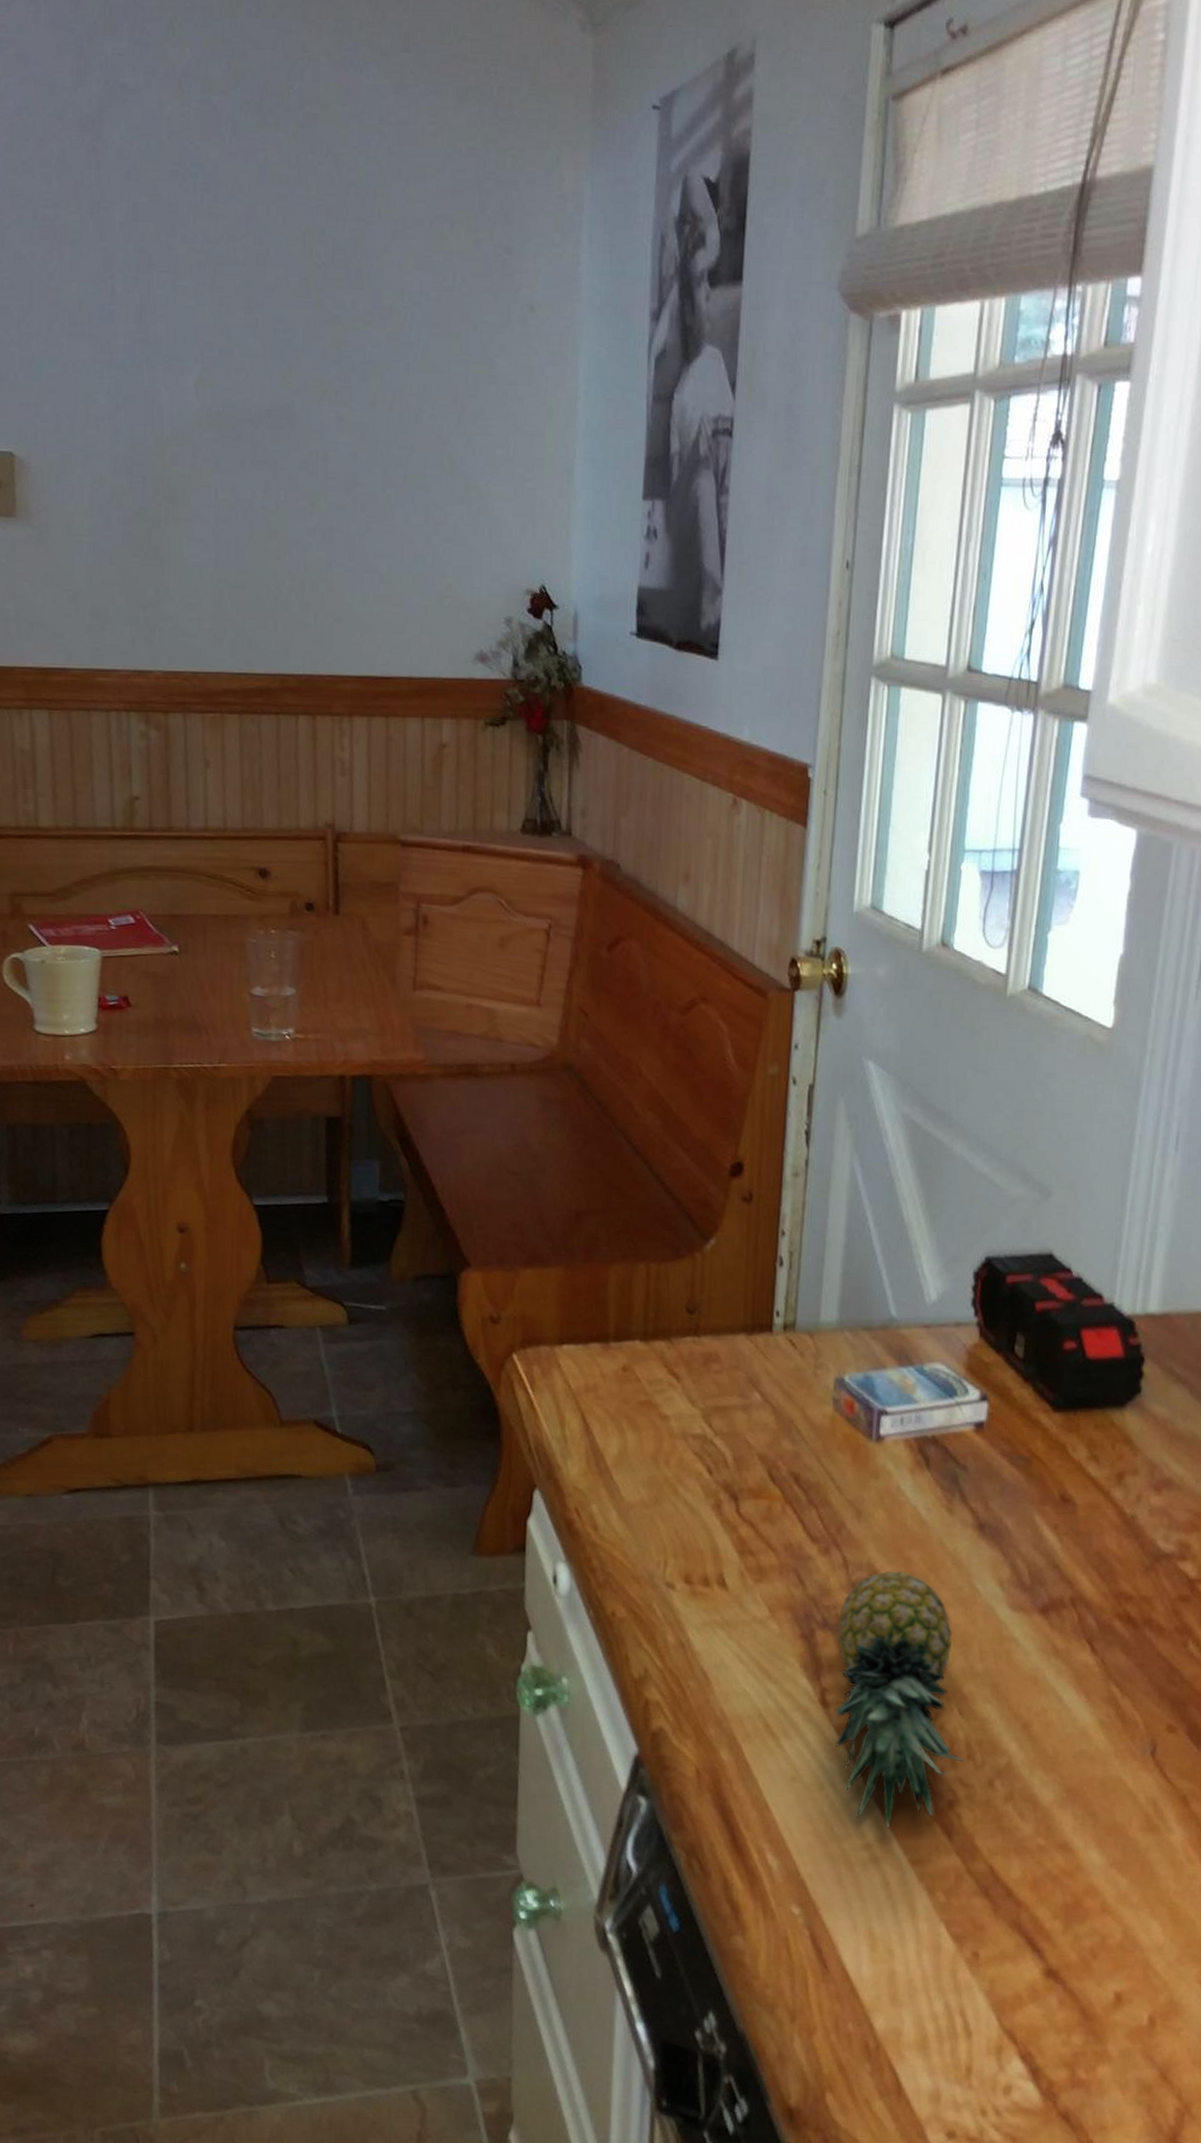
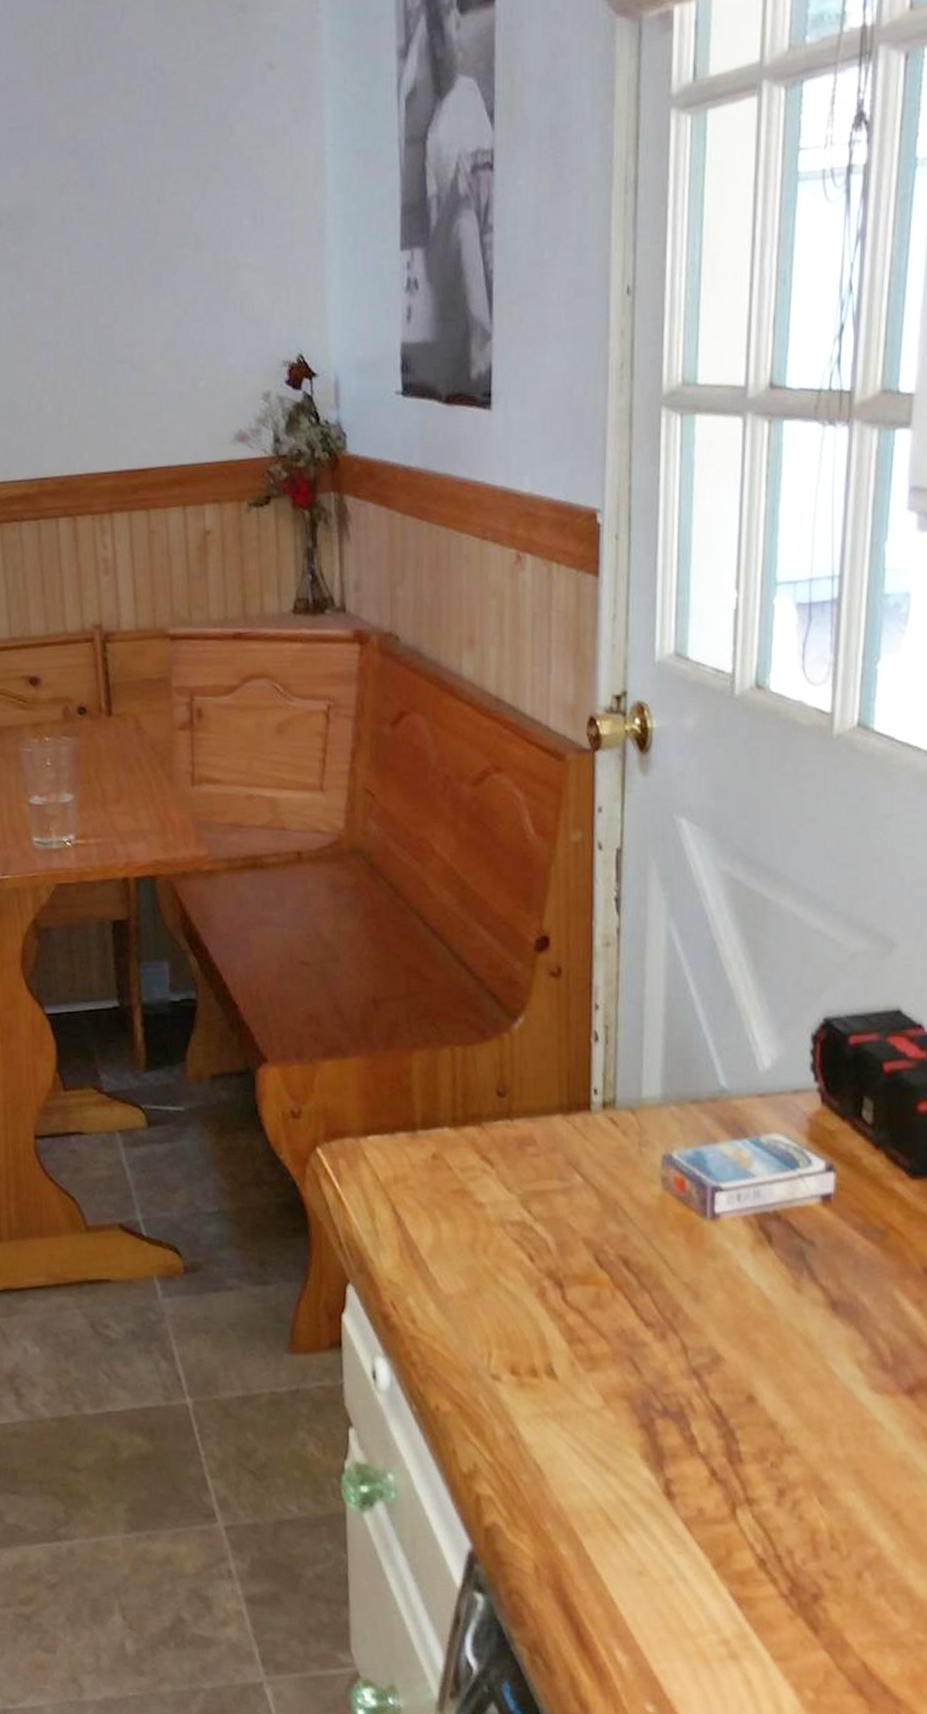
fruit: present [834,1571,964,1828] -> none [679,1355,827,1623]

